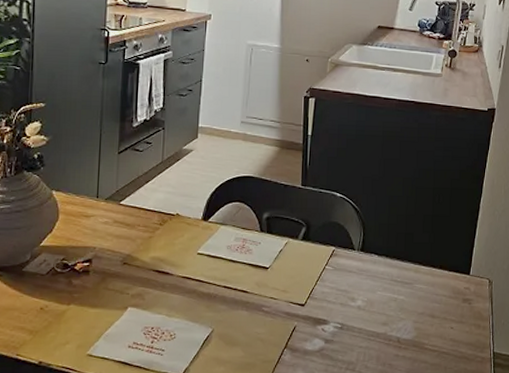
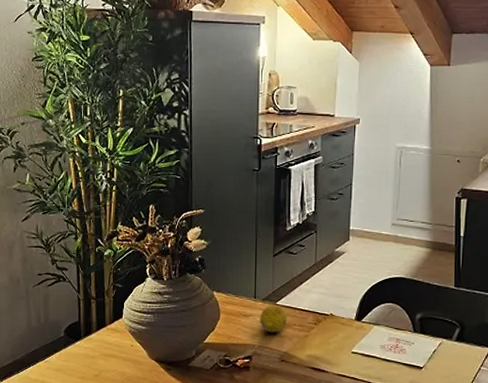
fruit: none [102,205,132,234] -> present [260,305,288,333]

